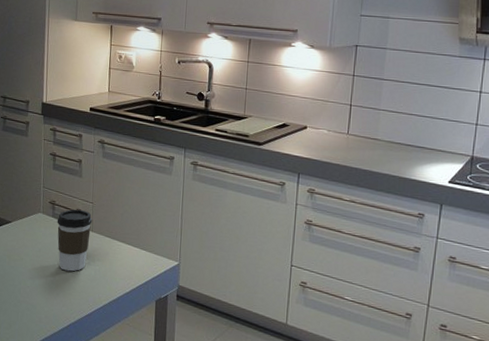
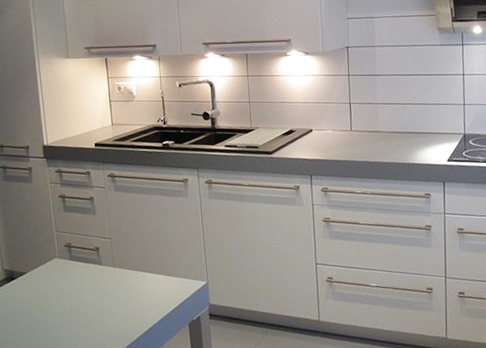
coffee cup: present [57,209,93,272] -> none [75,247,113,312]

